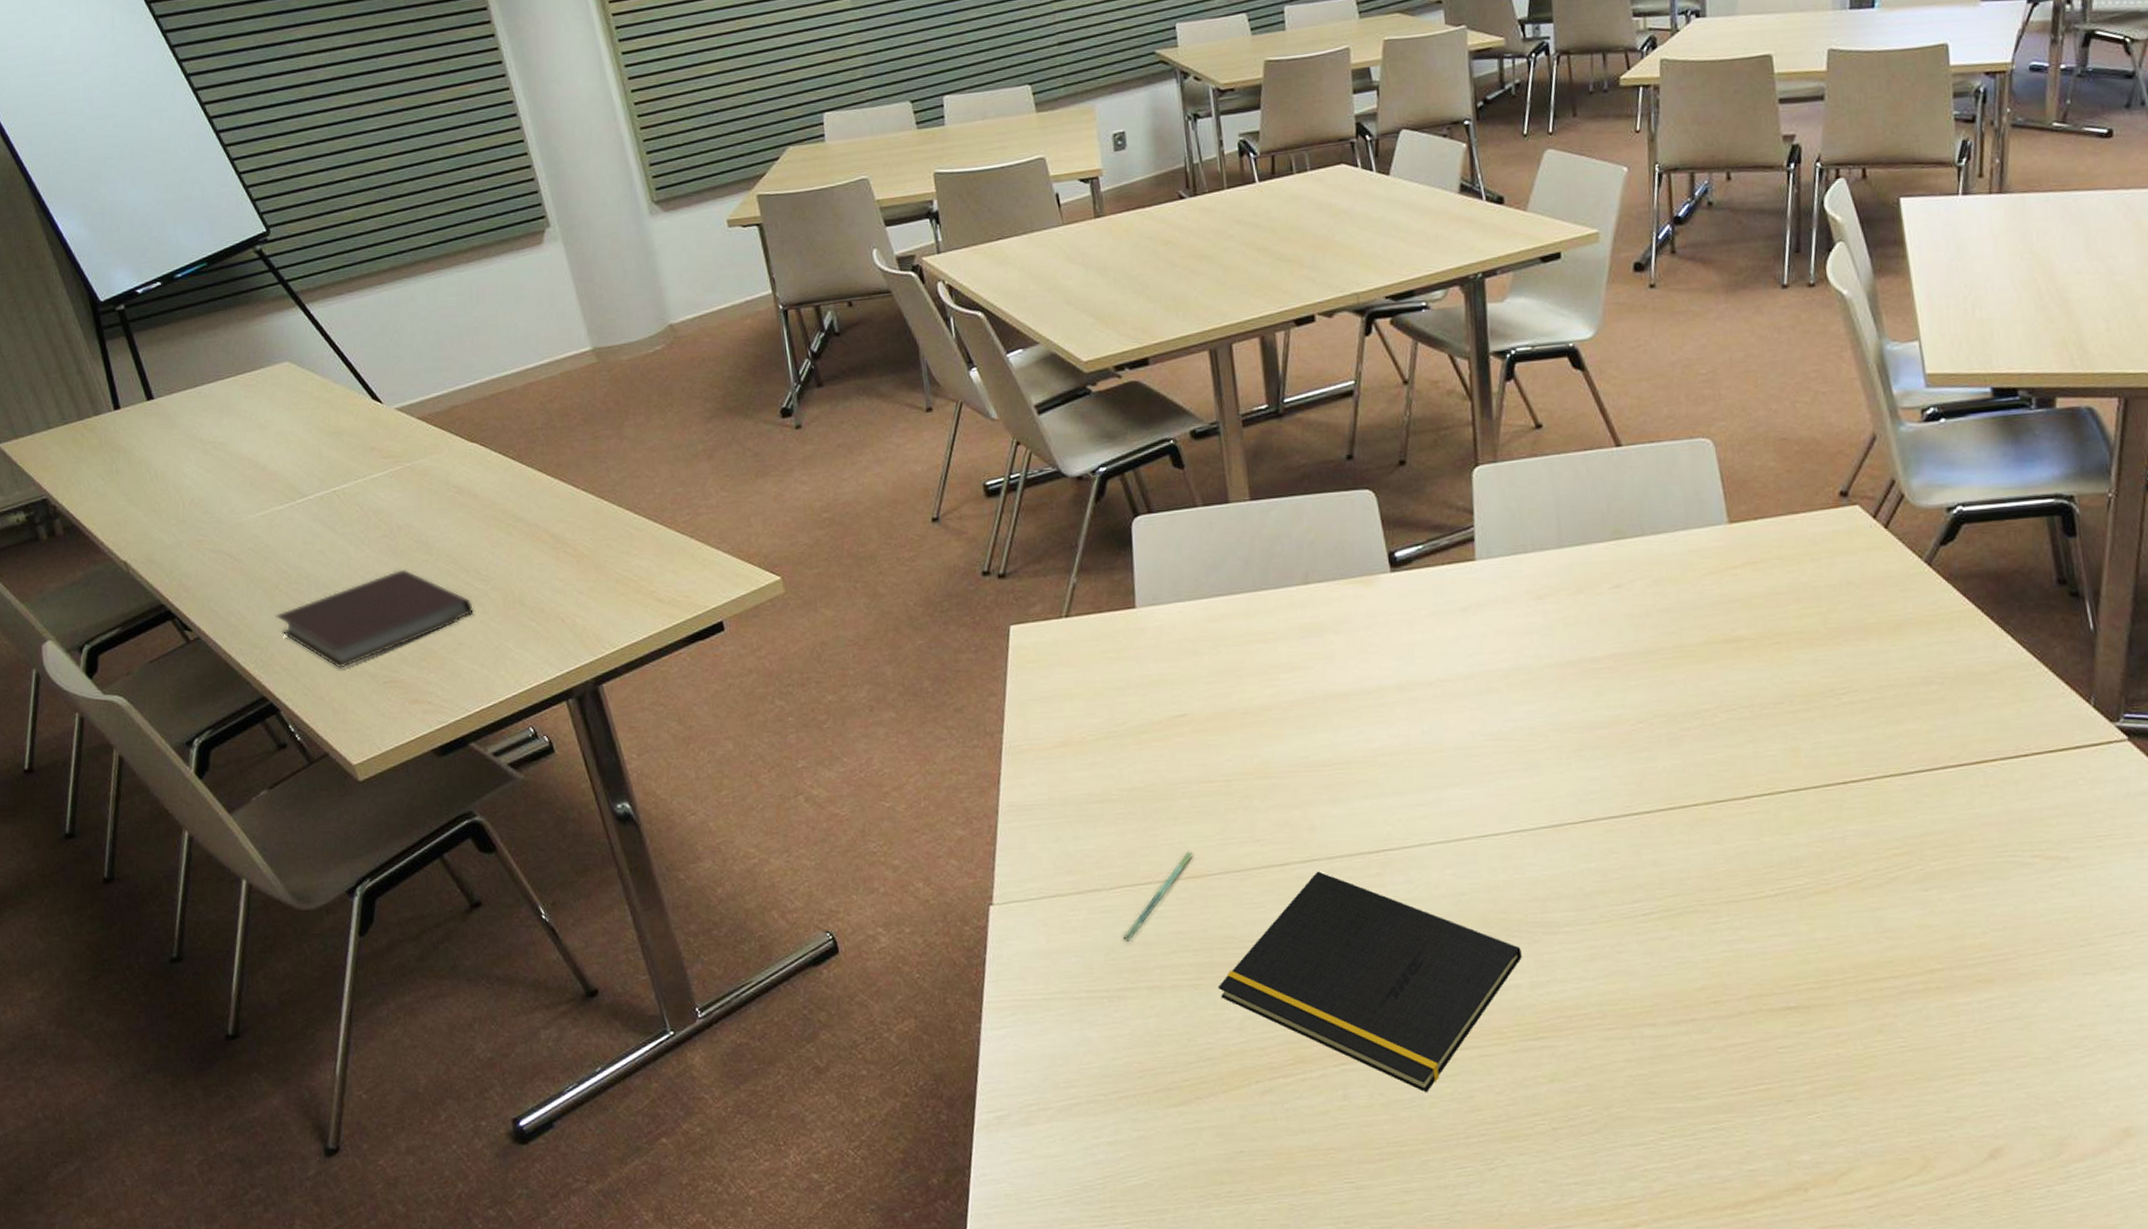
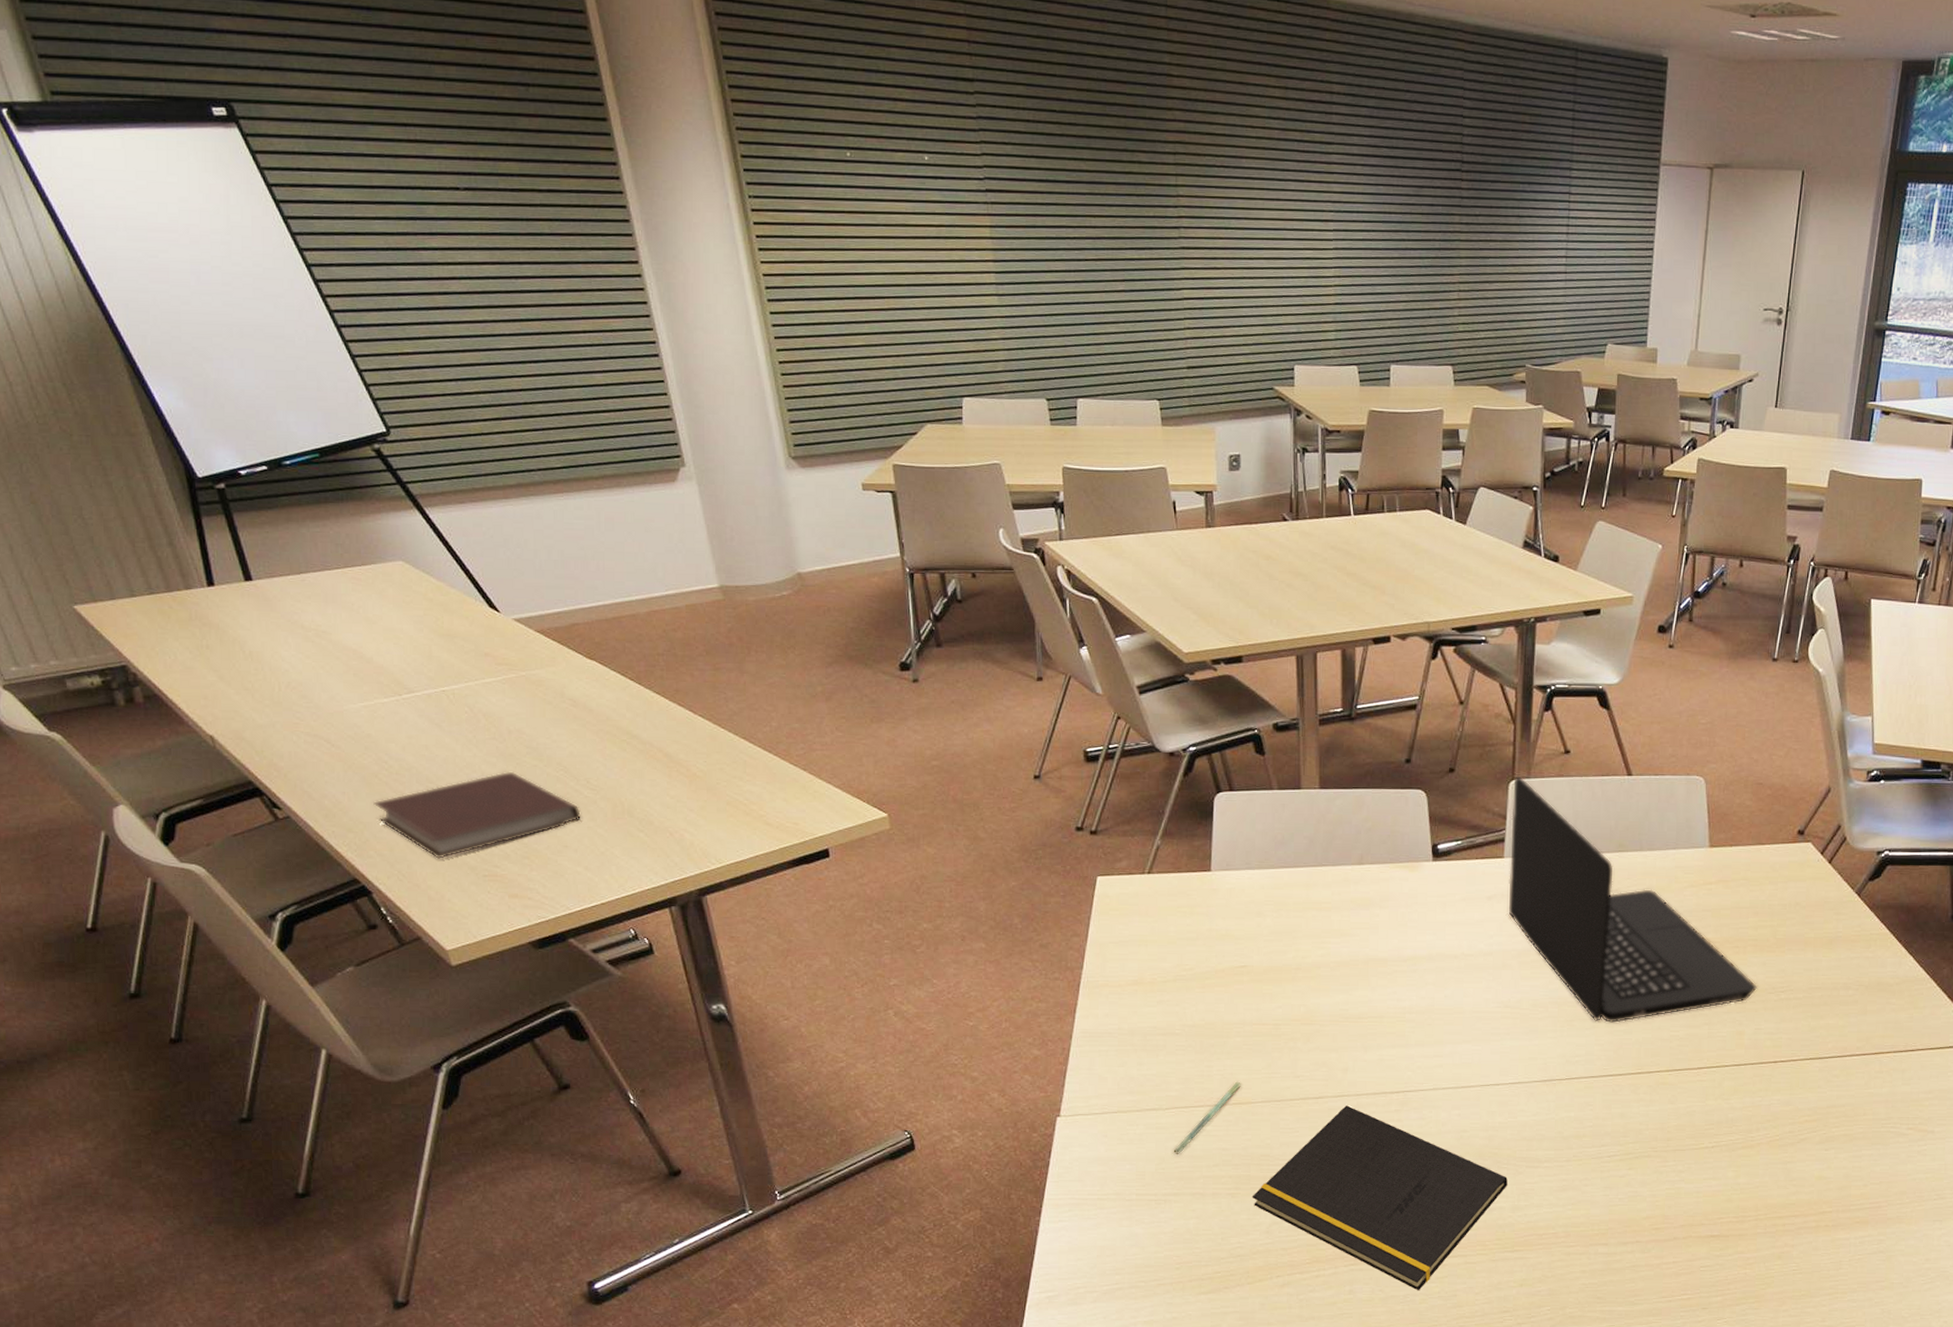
laptop: none [1478,461,1810,749] -> present [1508,775,1757,1023]

